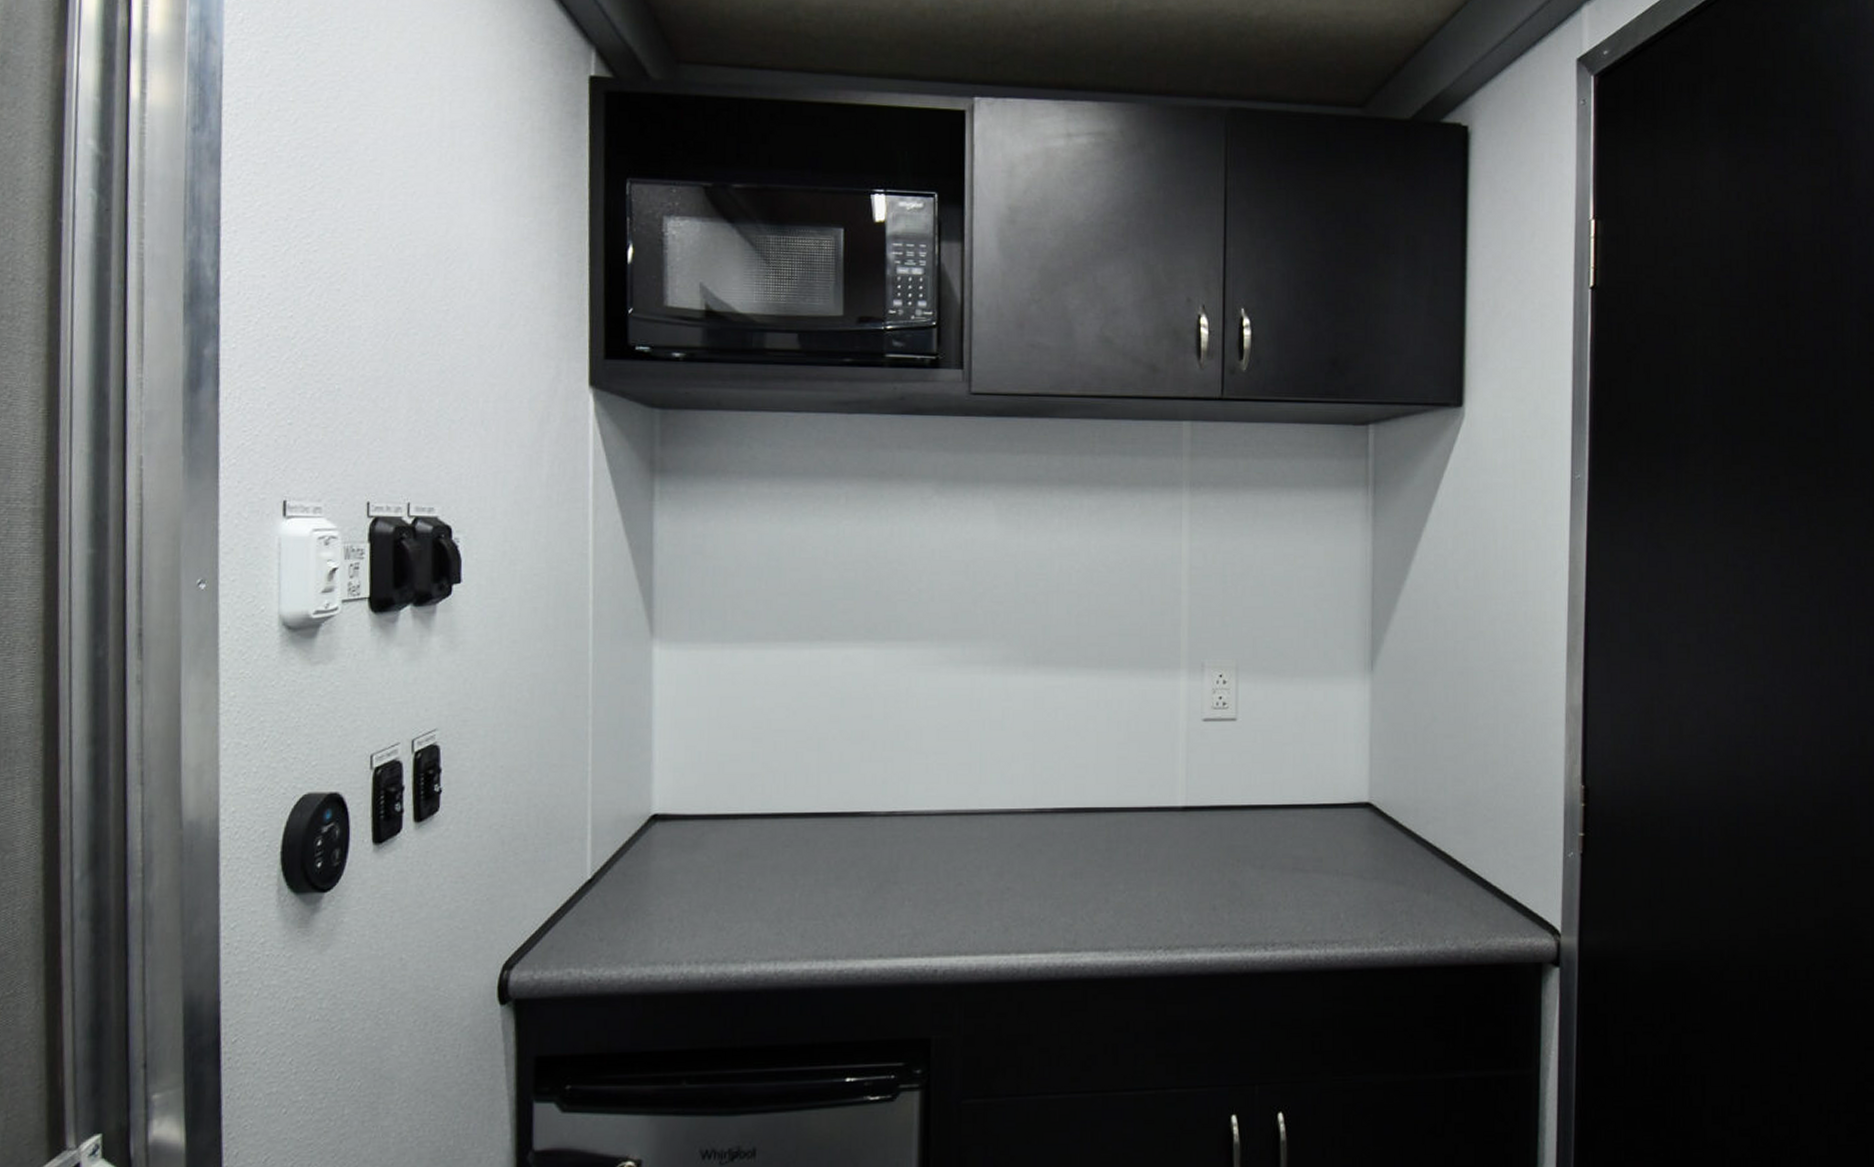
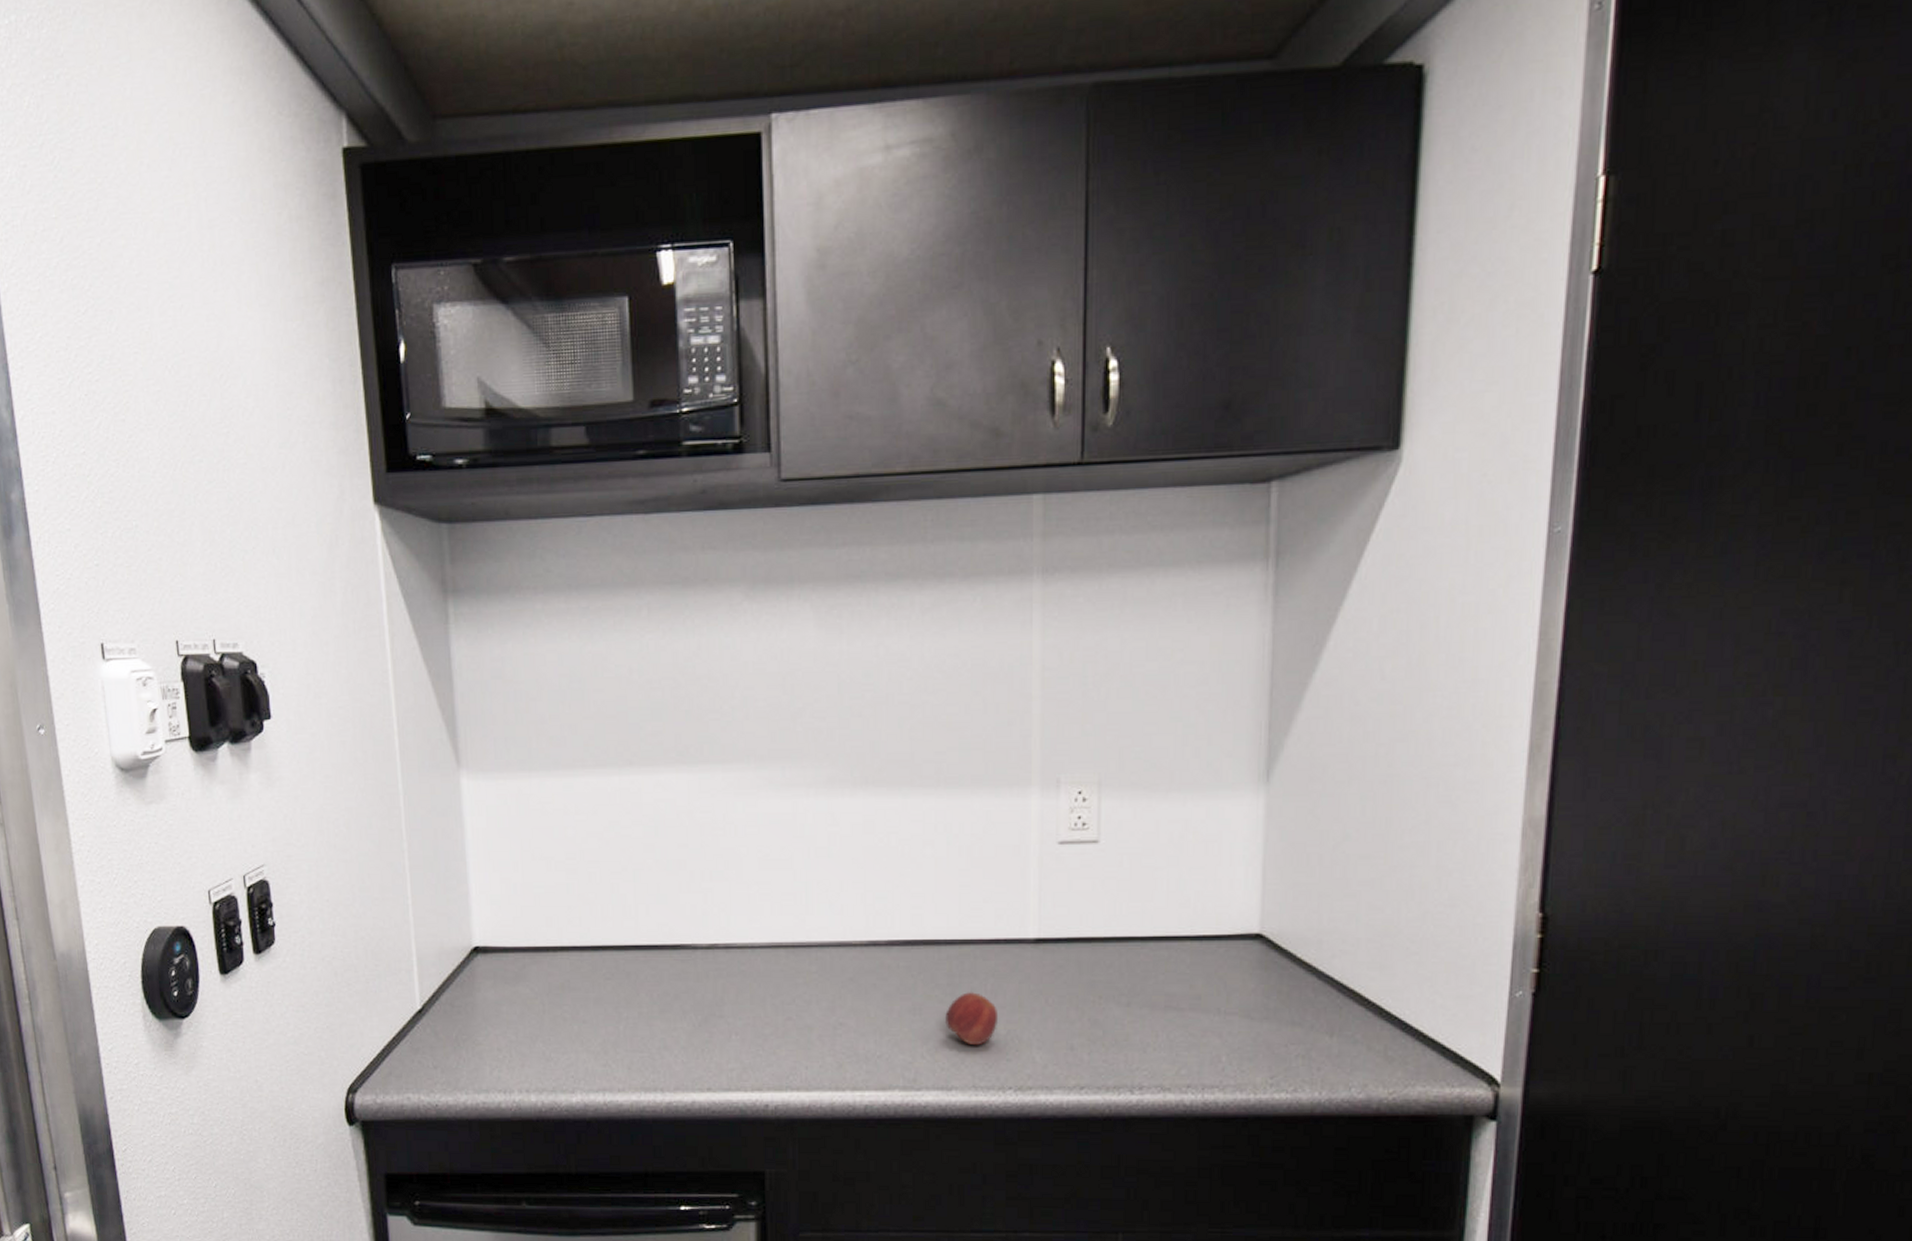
apple: none [1103,857,1151,908] -> present [945,992,999,1046]

